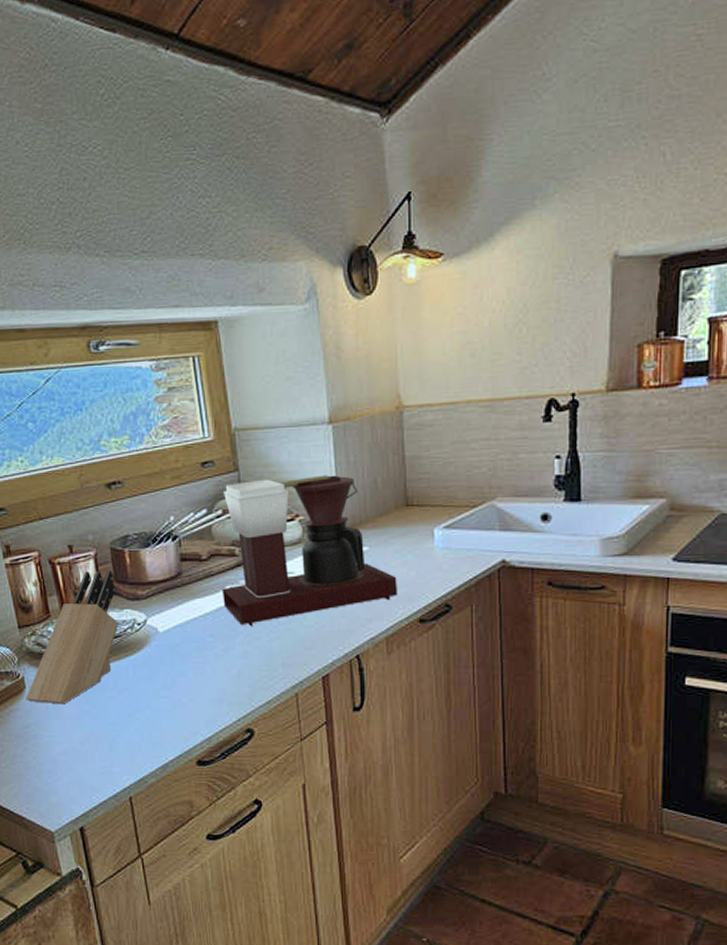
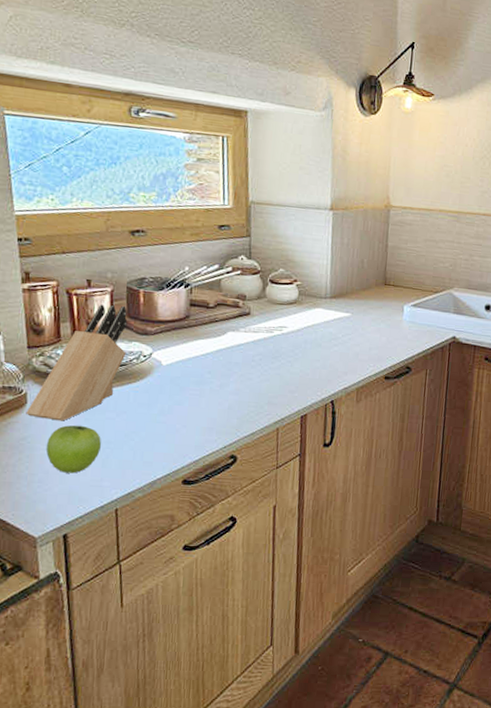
fruit: none [50,707,106,761] -> present [45,425,101,473]
coffee maker: present [221,475,397,626] -> none [223,246,371,368]

